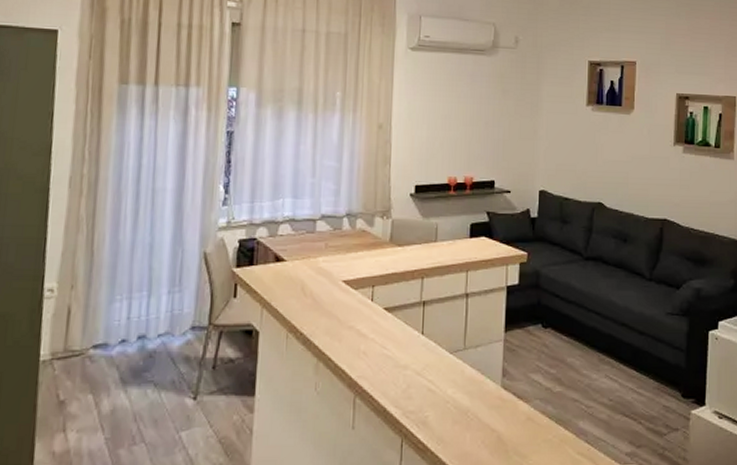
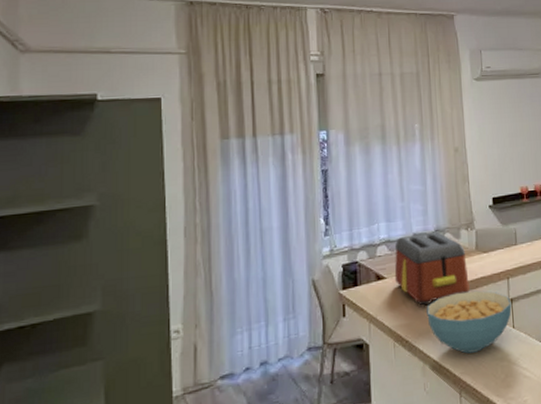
toaster: none [295,215,379,297] -> present [394,231,470,306]
cereal bowl: none [327,287,423,356] -> present [426,290,512,354]

